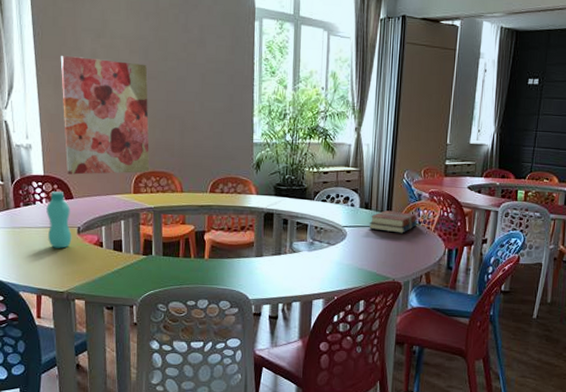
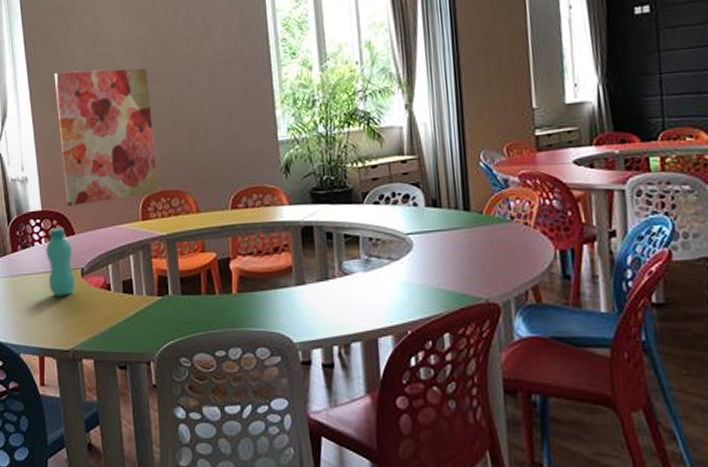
books: present [369,210,417,233] -> none [442,205,509,236]

